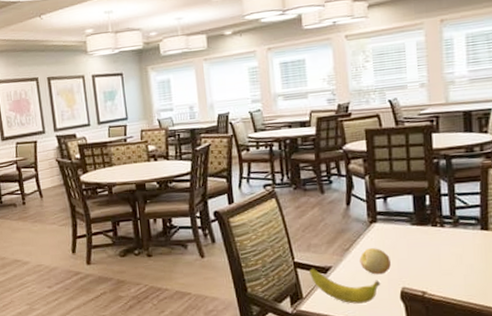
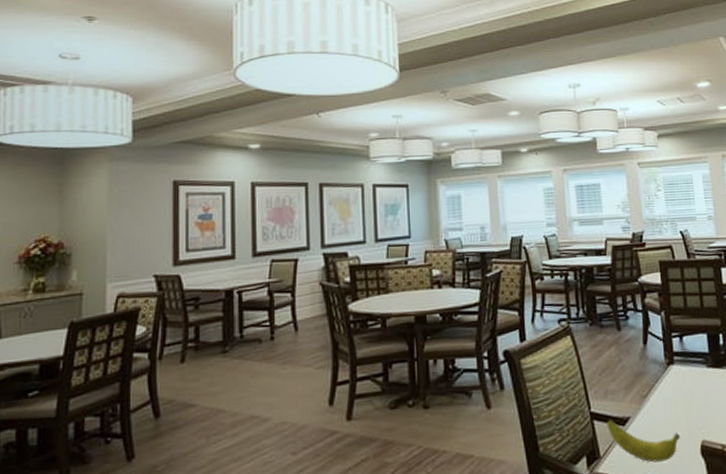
fruit: present [359,248,391,275] -> none [658,394,690,426]

